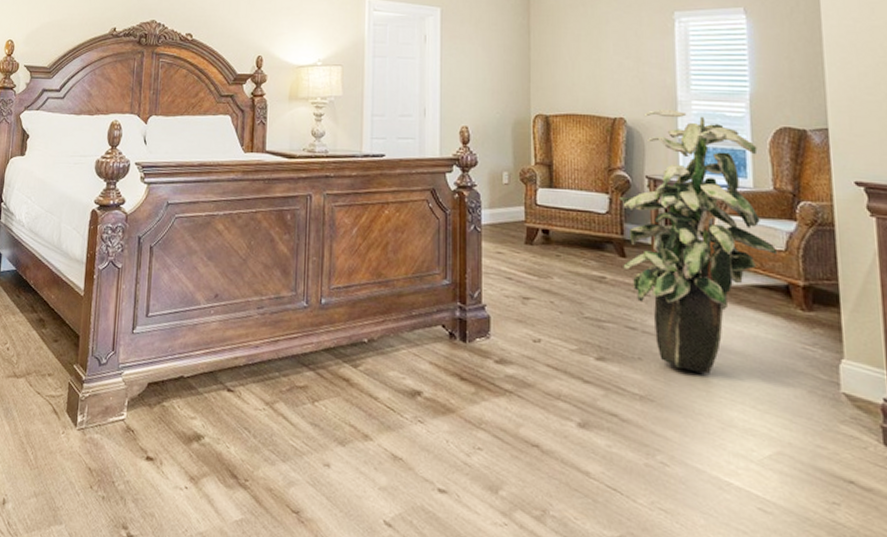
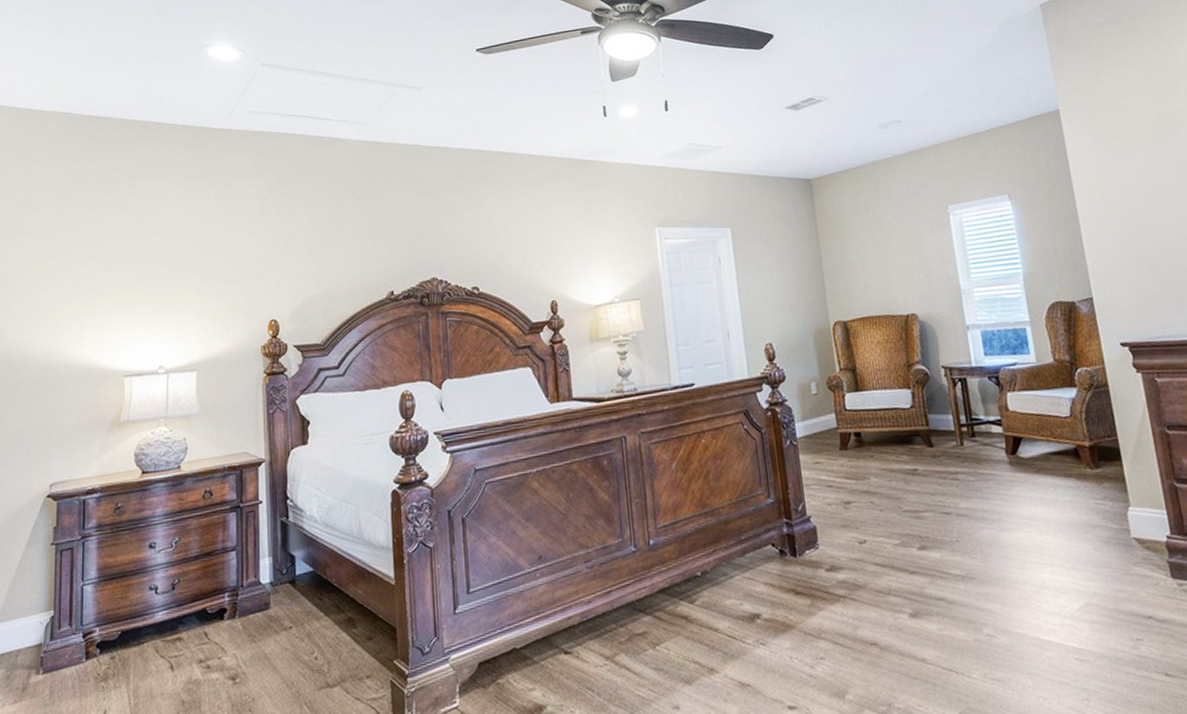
indoor plant: present [619,109,778,374] -> none [920,299,1065,544]

